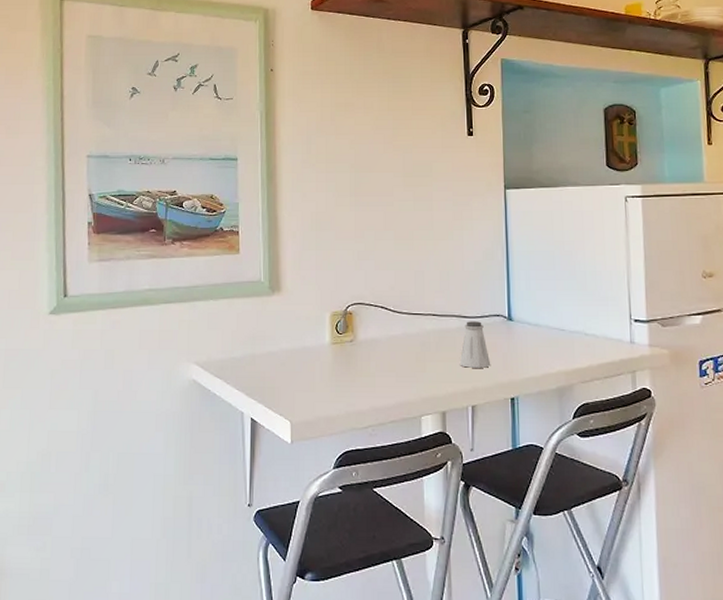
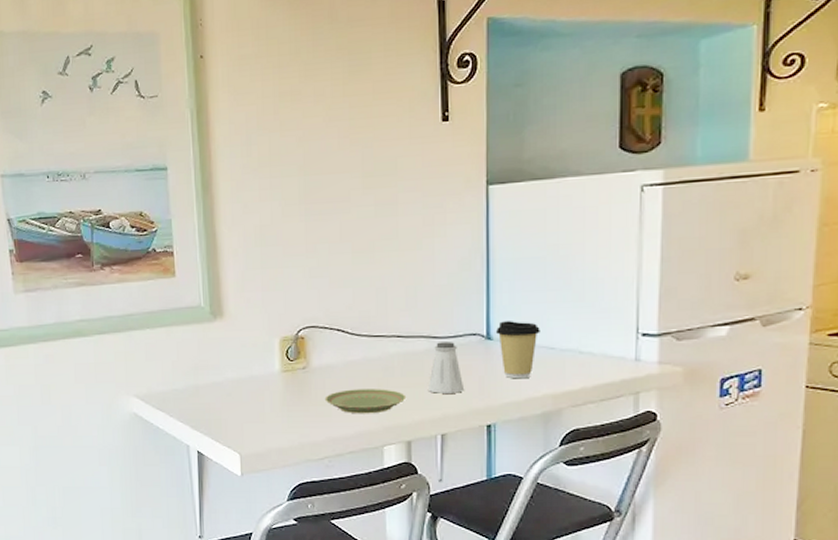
plate: none [369,362,441,386] -> present [324,389,407,414]
coffee cup: none [515,305,552,357] -> present [495,321,540,379]

